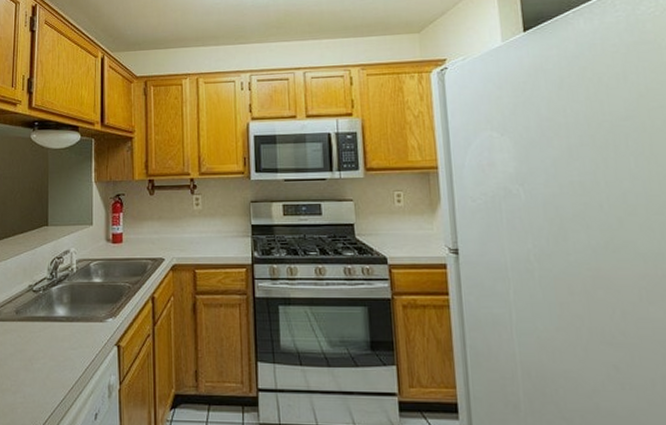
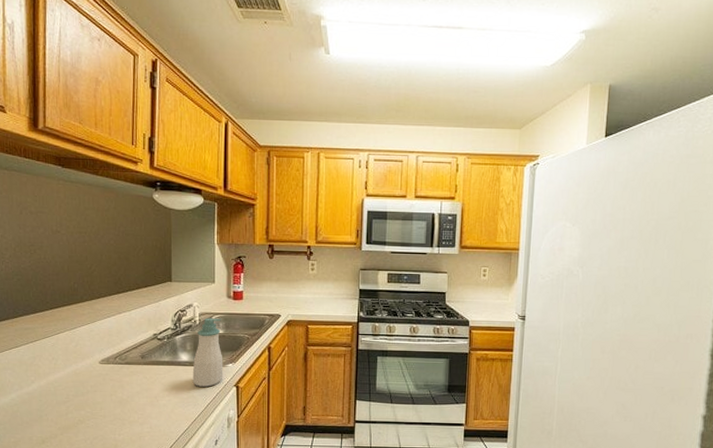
soap bottle: none [69,265,103,347] -> present [192,318,223,387]

